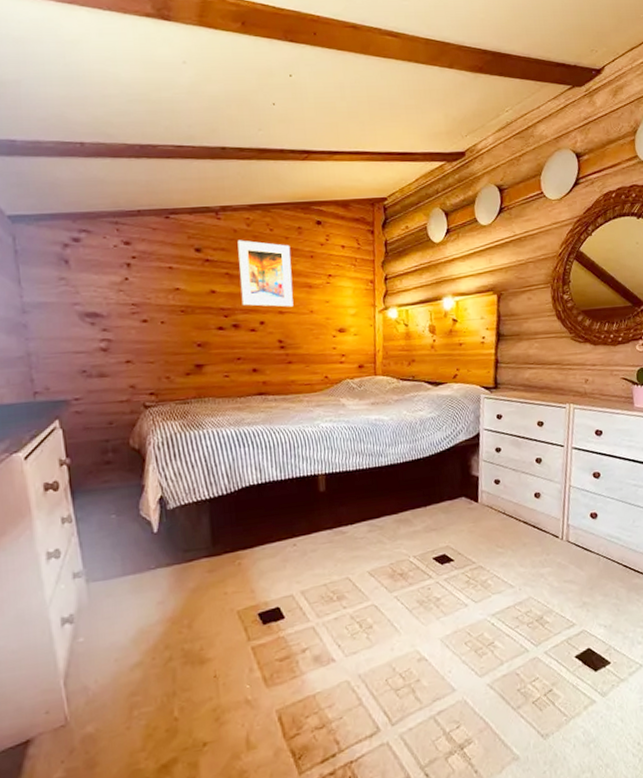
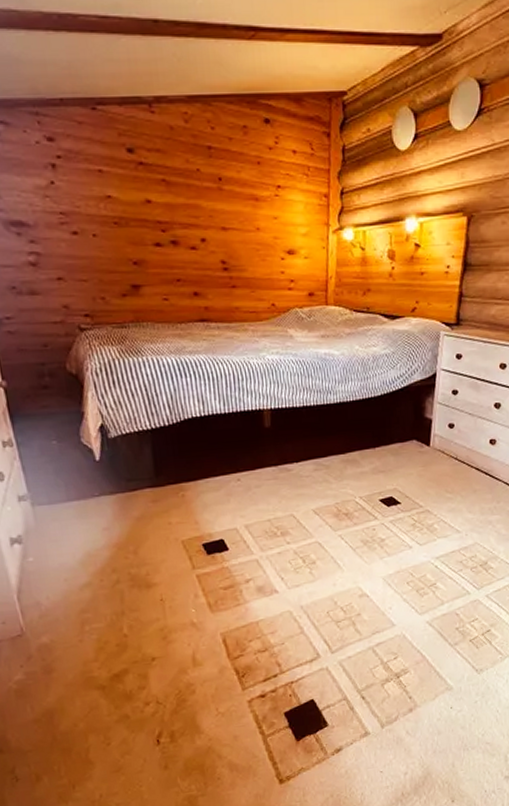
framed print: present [237,240,294,307] -> none [174,139,238,223]

